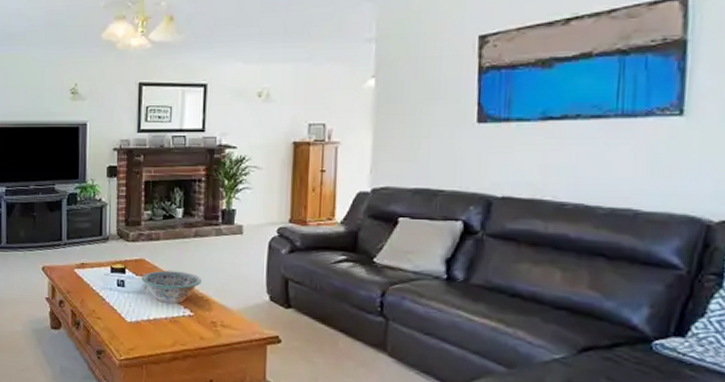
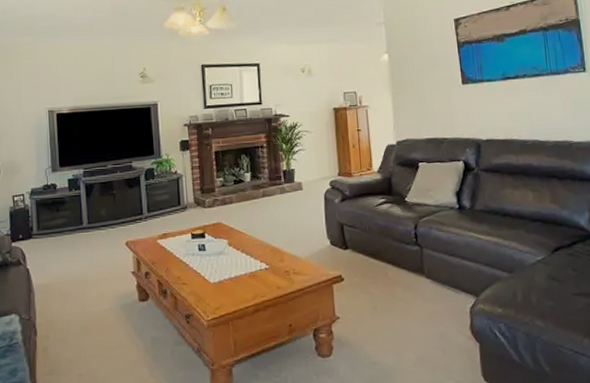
decorative bowl: present [141,270,201,305] -> none [220,229,273,261]

